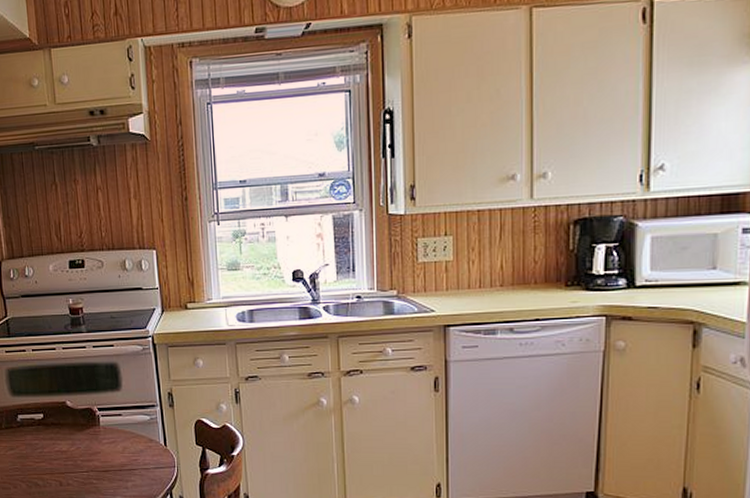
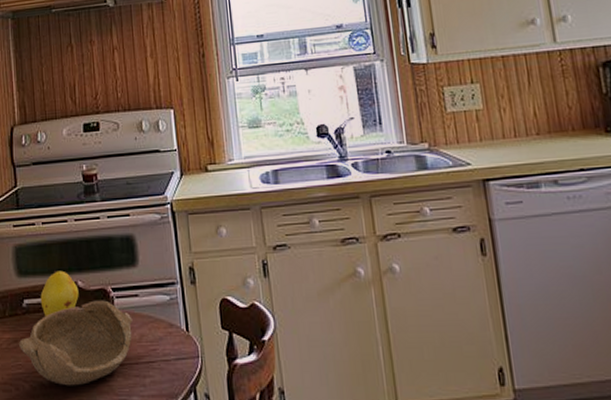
bowl: none [15,418,117,487] -> present [19,300,133,386]
fruit: none [33,391,68,429] -> present [40,270,79,316]

